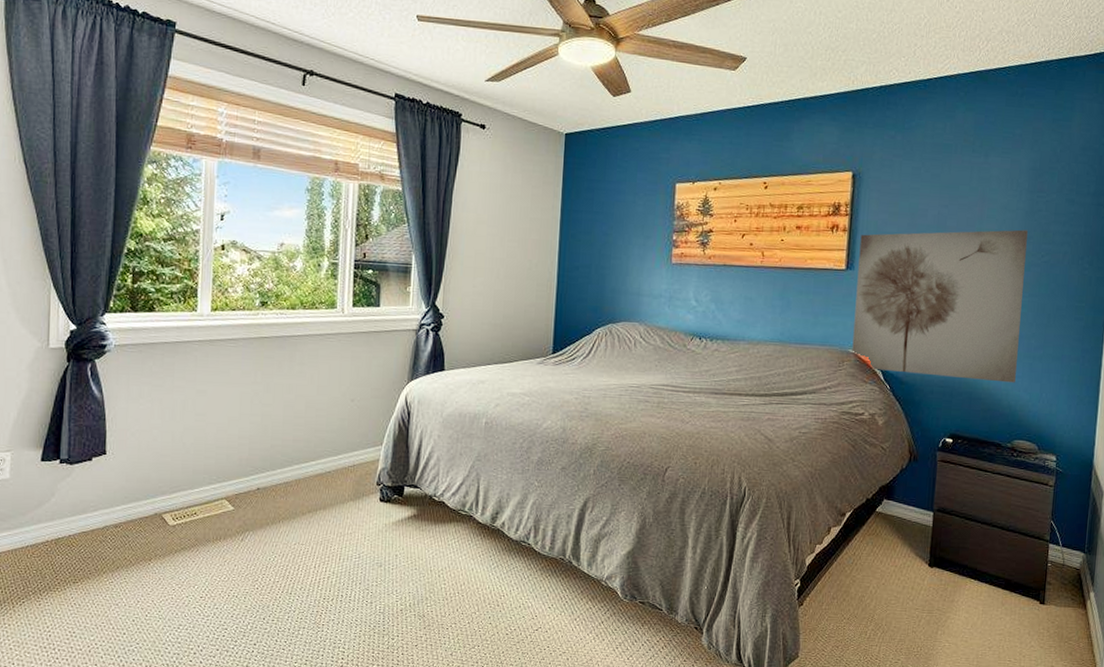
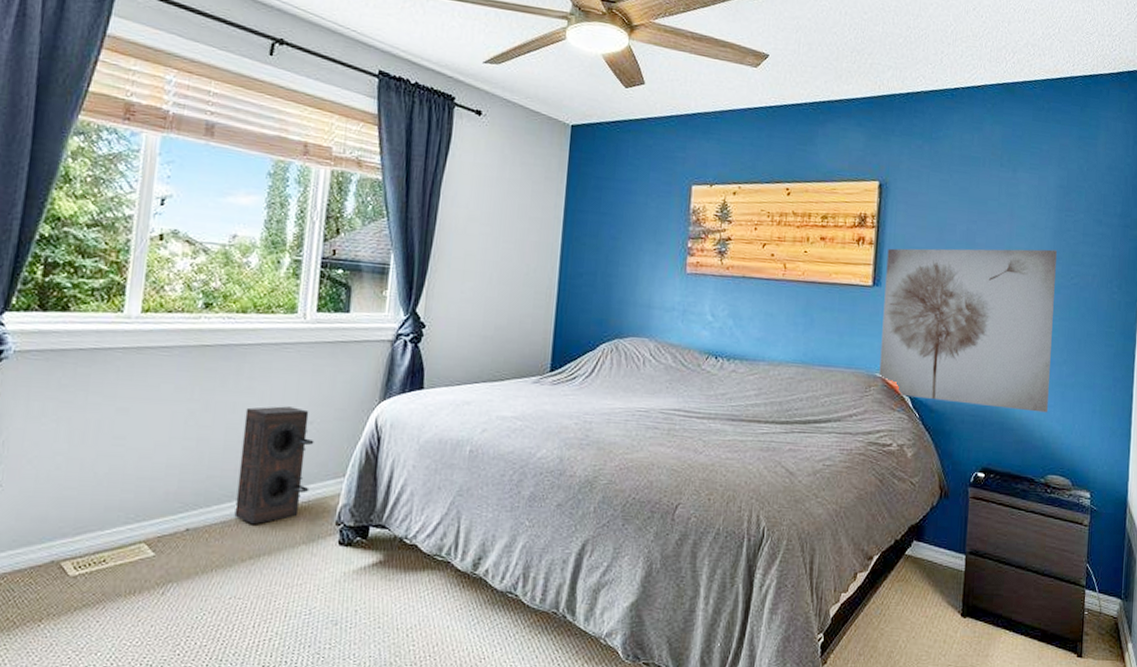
speaker: none [295,387,356,485] -> present [234,406,315,525]

